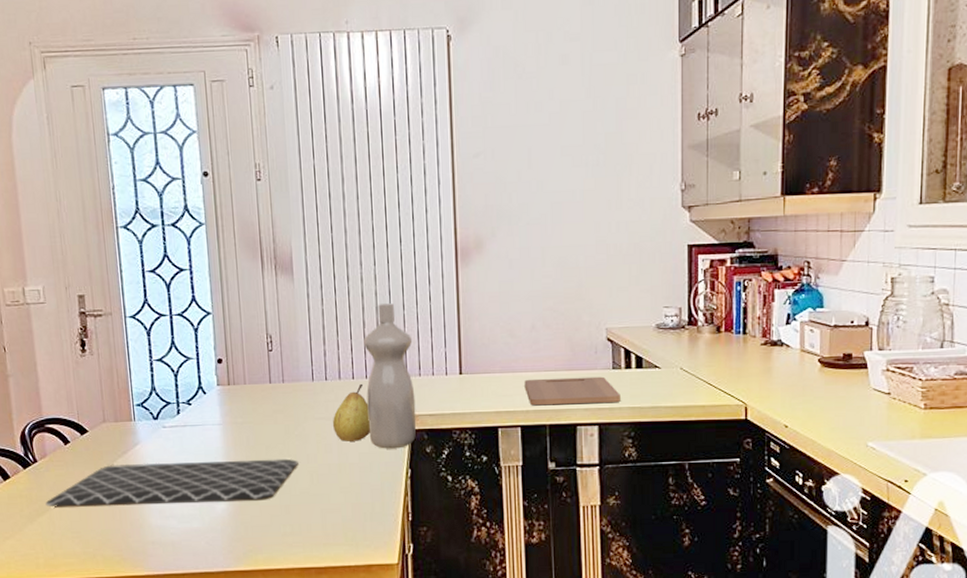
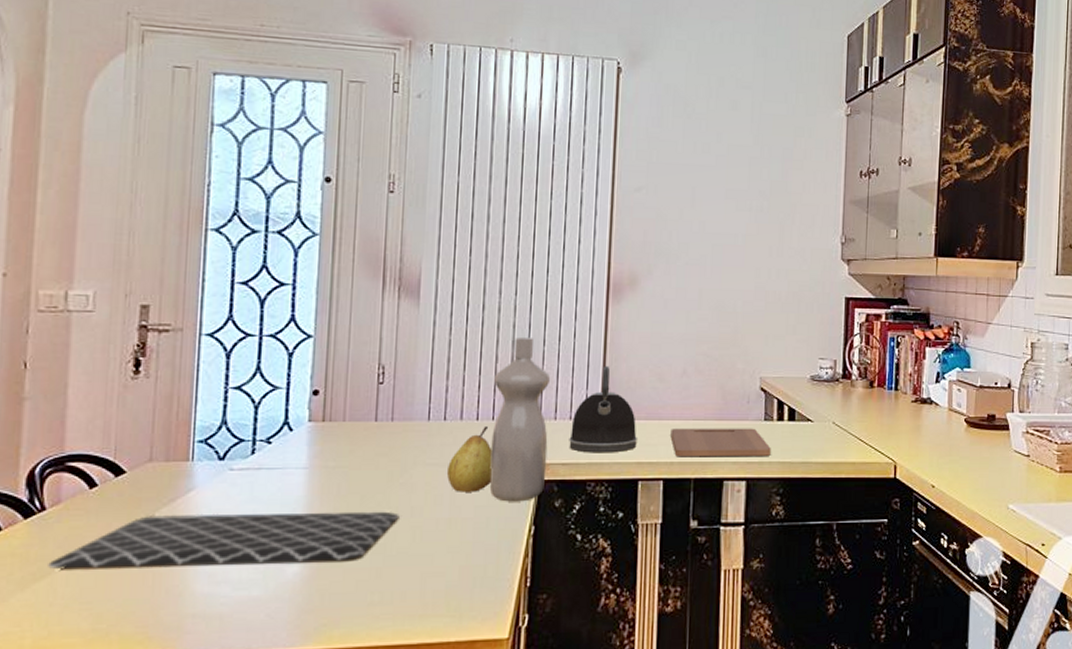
kettle: none [433,325,495,405] -> present [569,365,638,453]

